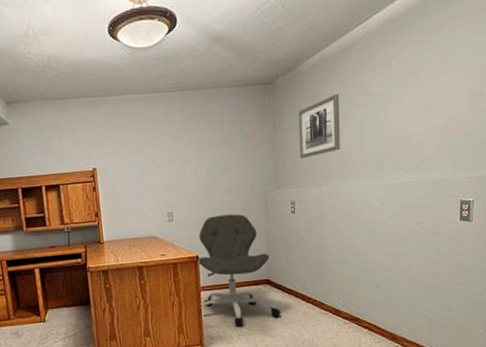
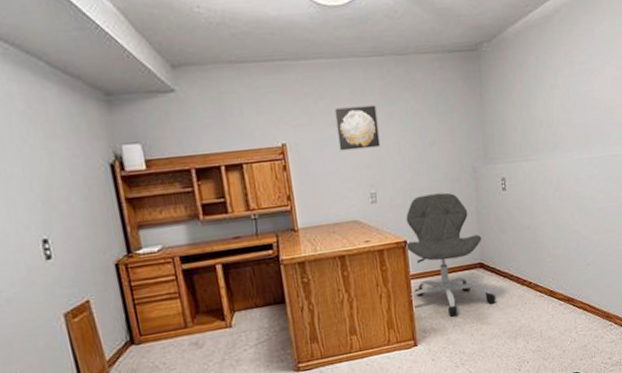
wall art: none [139,134,178,175] -> present [334,105,381,151]
wall art: present [298,93,340,159] -> none [504,62,548,132]

